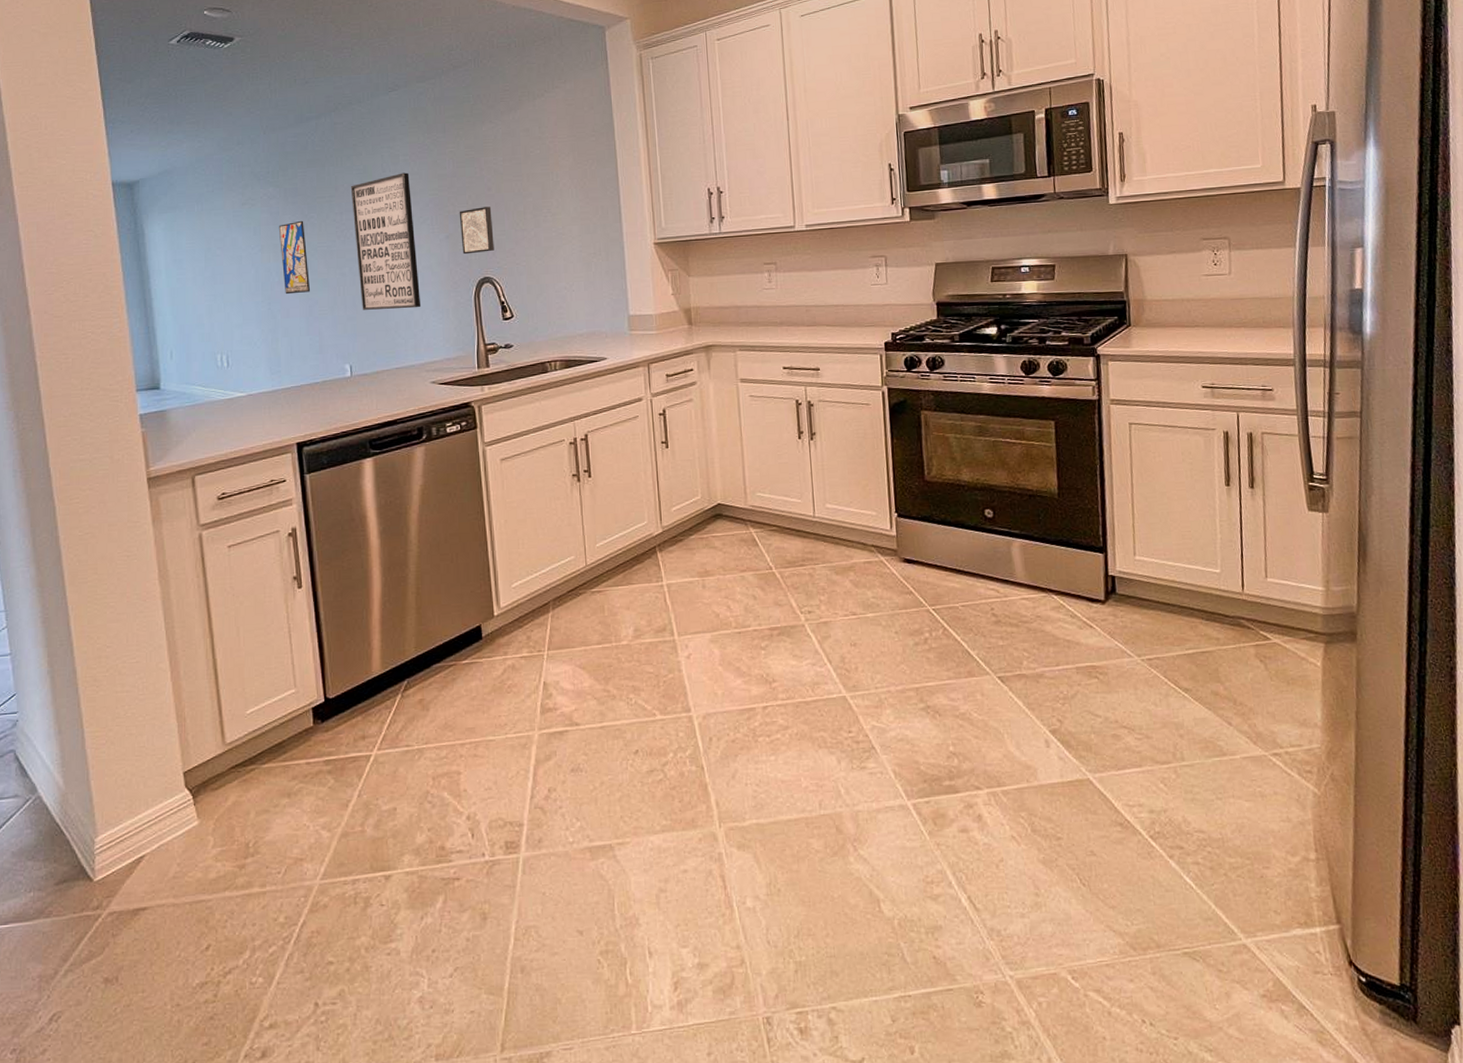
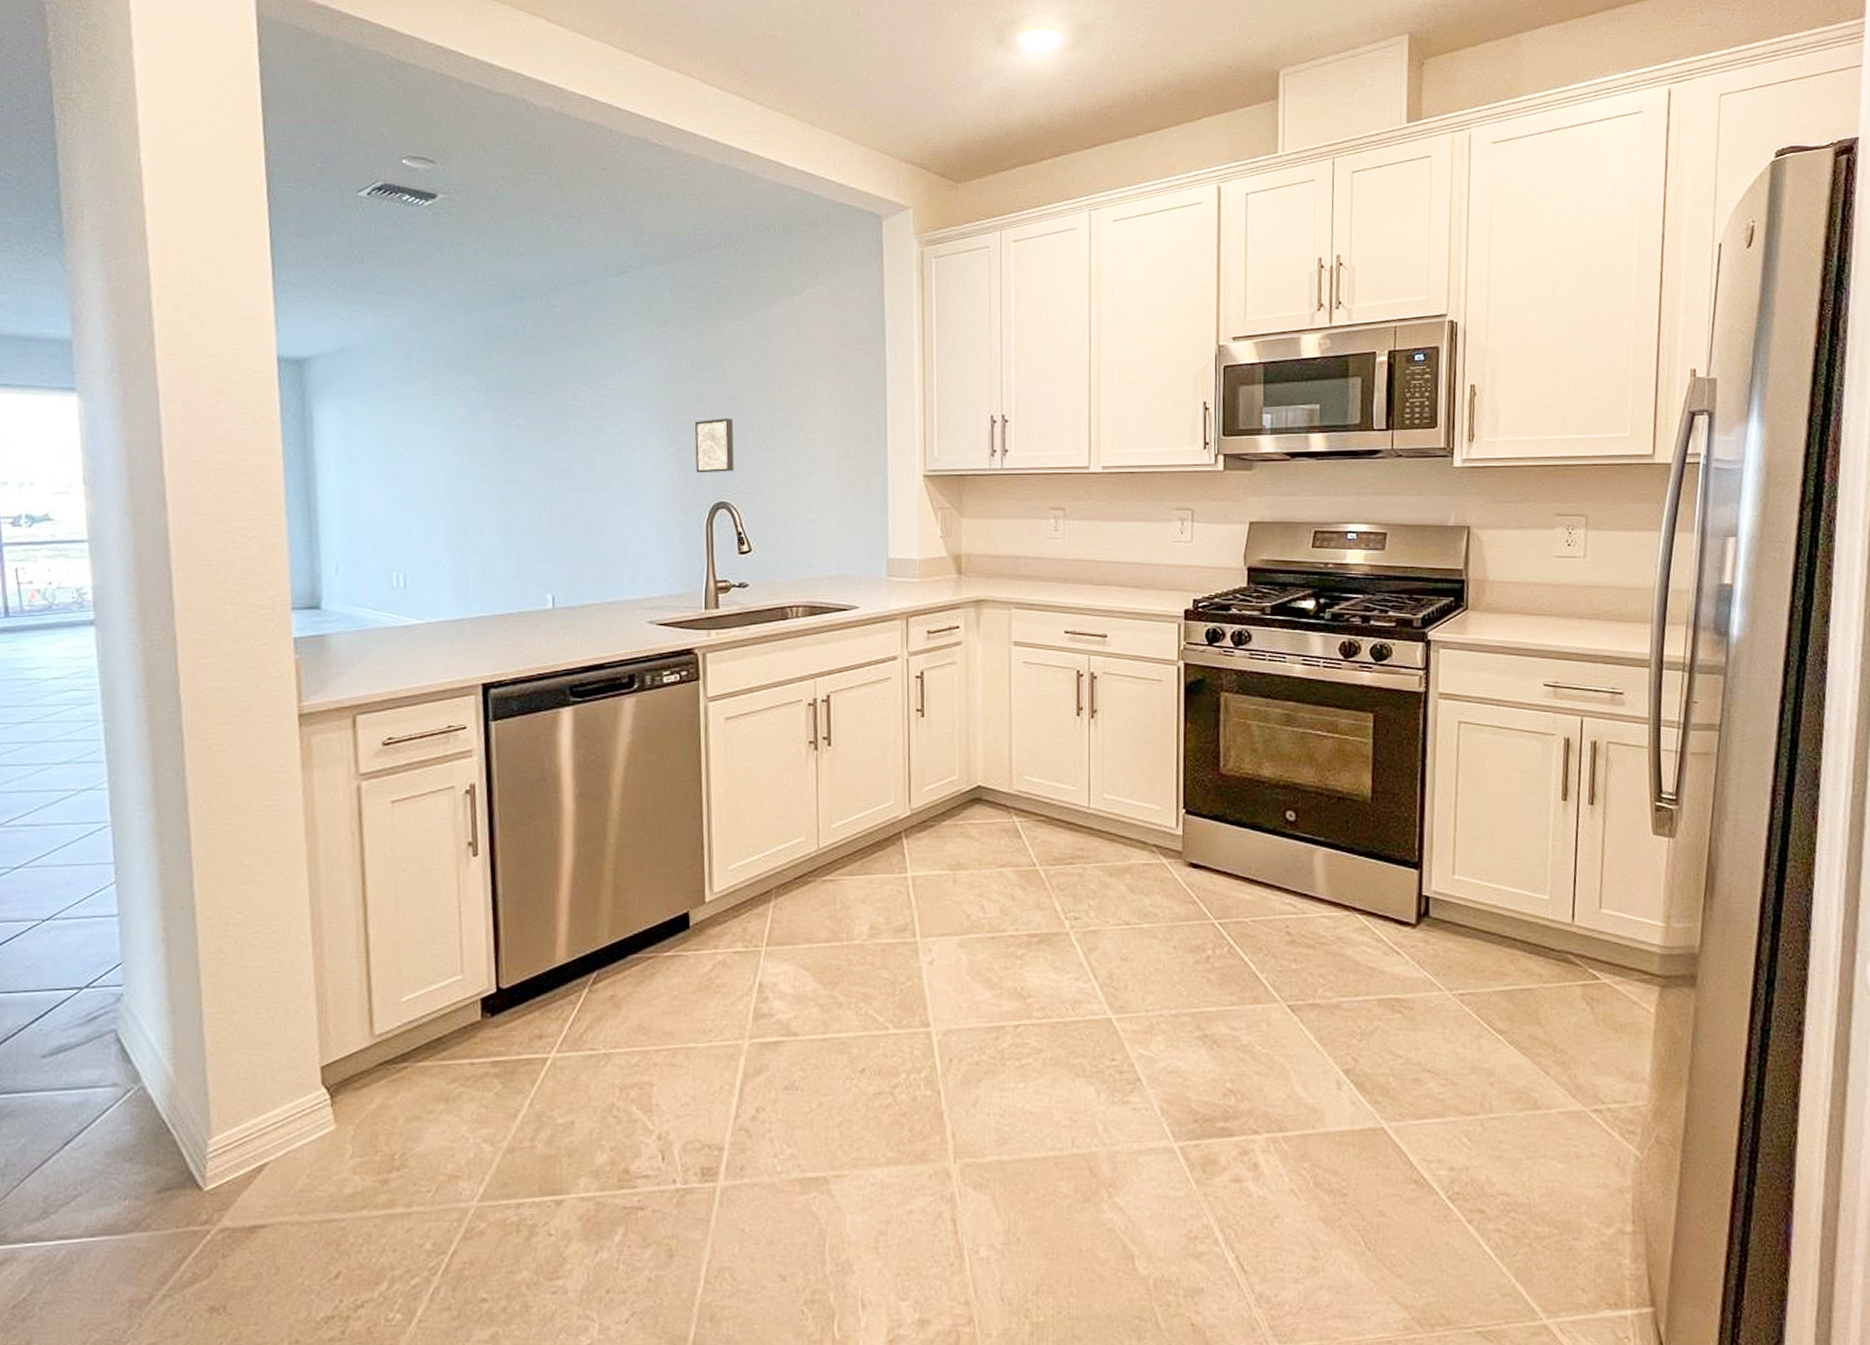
wall art: present [278,220,311,295] -> none [476,419,511,506]
wall art: present [350,172,421,310] -> none [566,371,643,533]

